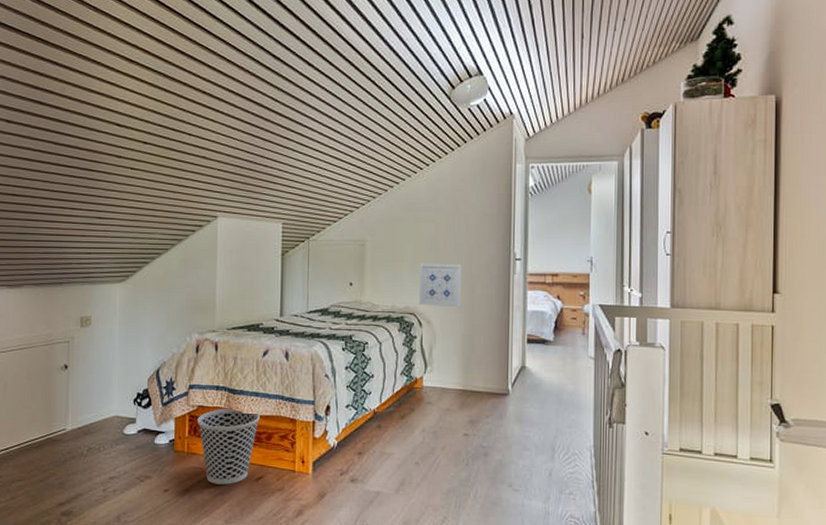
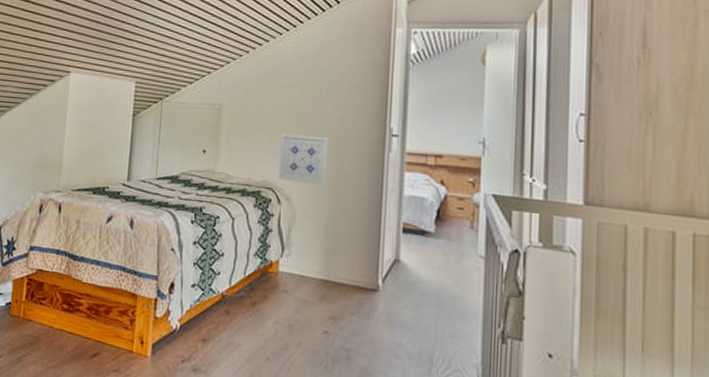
wastebasket: present [197,408,260,485] -> none [35,274,100,358]

